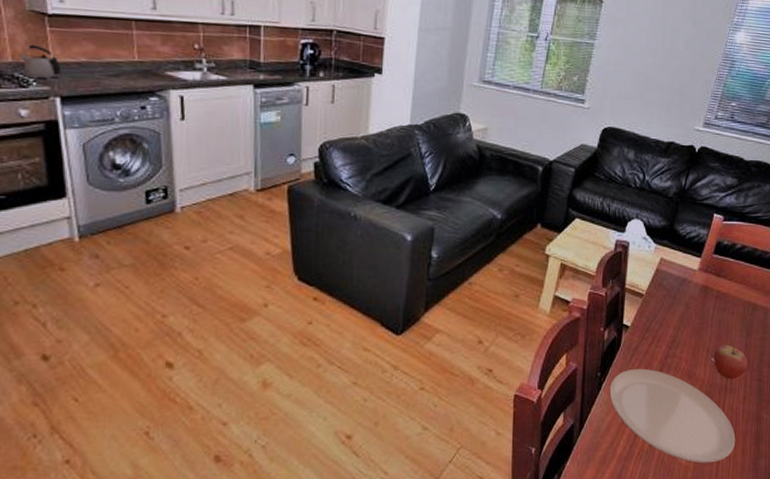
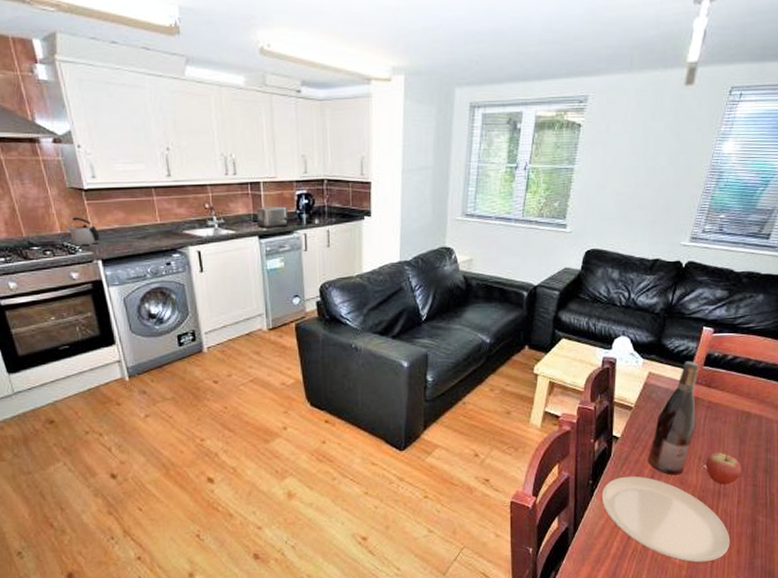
toaster: none [253,52,290,78] -> present [256,205,289,229]
wine bottle: none [656,248,709,368] -> present [647,361,699,475]

